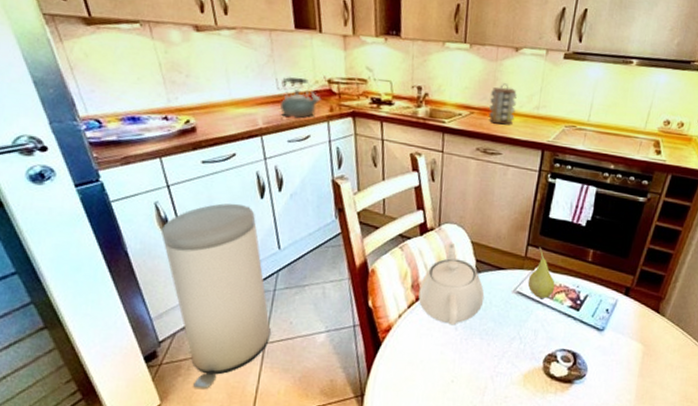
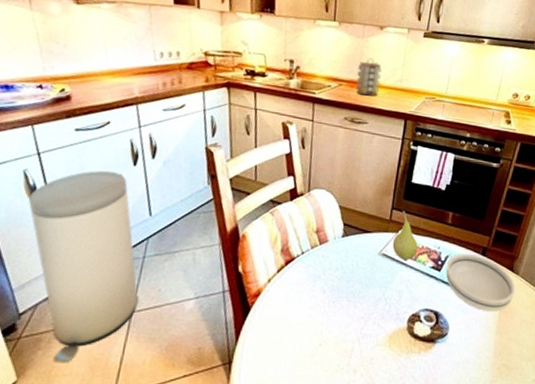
kettle: present [280,76,321,119] -> none [157,48,198,89]
teapot: present [418,242,485,326] -> none [288,207,352,289]
bowl: none [585,292,661,354] -> present [445,253,515,311]

